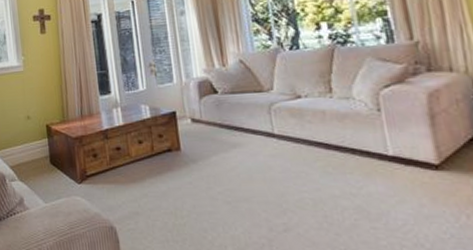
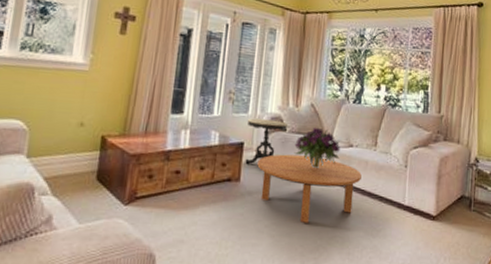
side table: none [175,84,219,133] -> present [245,118,289,165]
coffee table: none [194,115,321,186] -> present [257,154,362,223]
bouquet: none [231,83,288,128] -> present [294,127,341,169]

